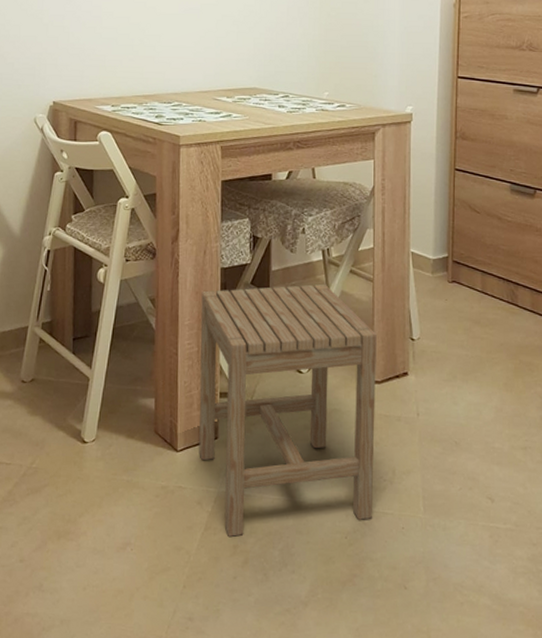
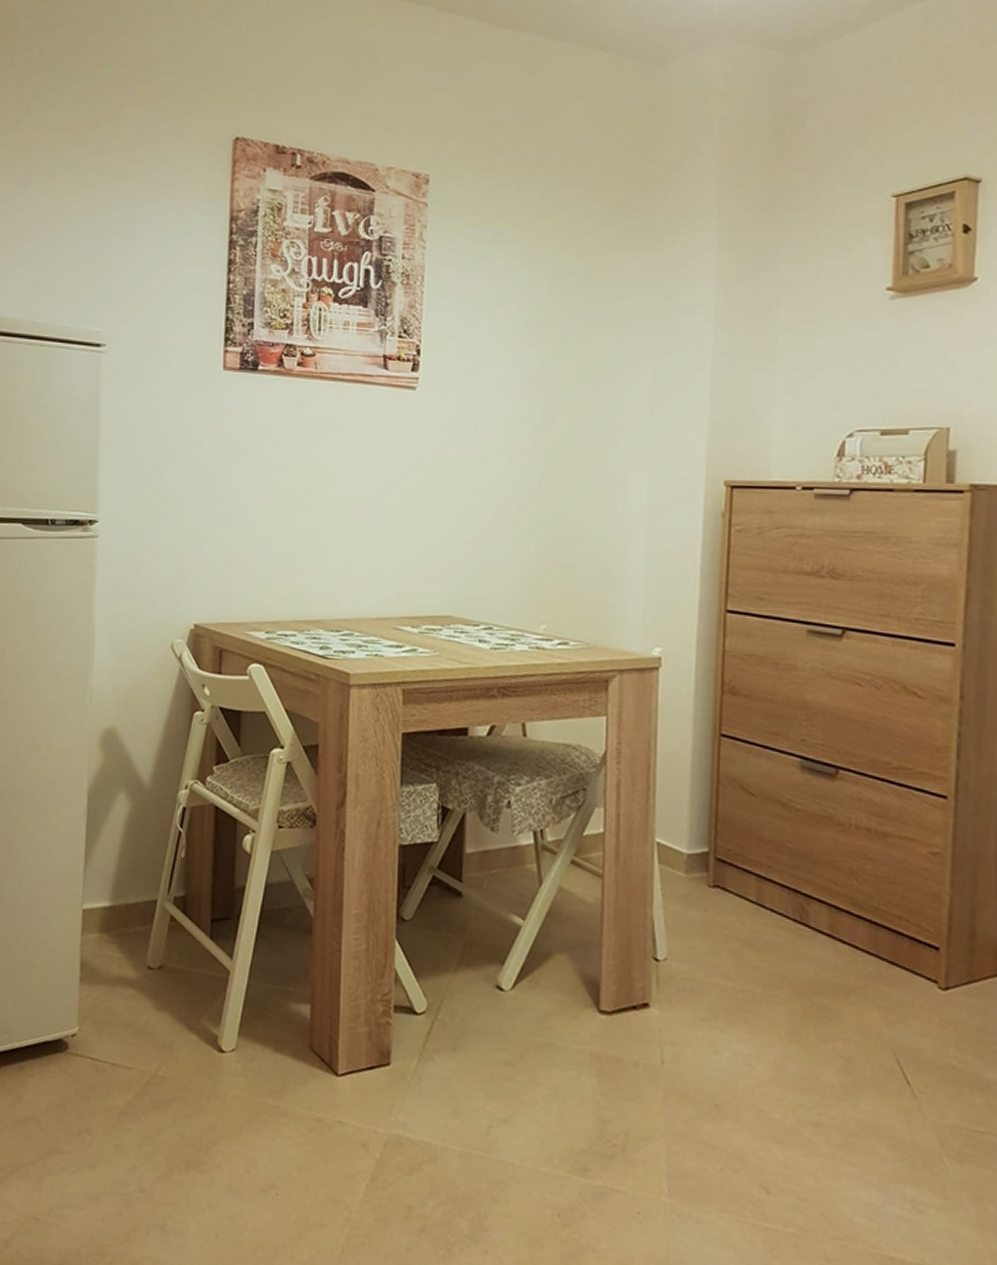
stool: present [199,283,377,537] -> none [365,873,606,1196]

